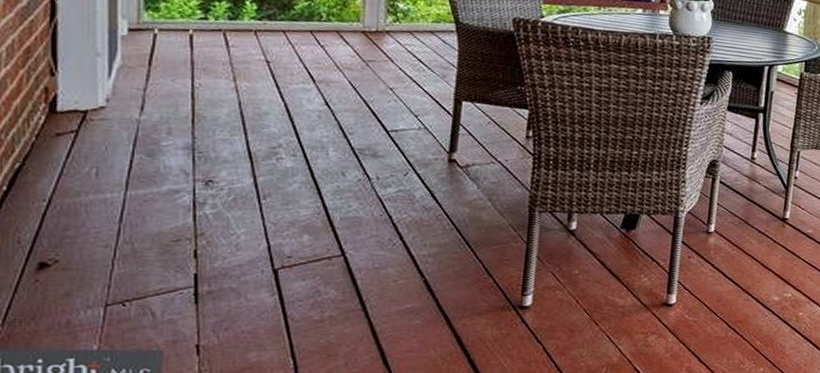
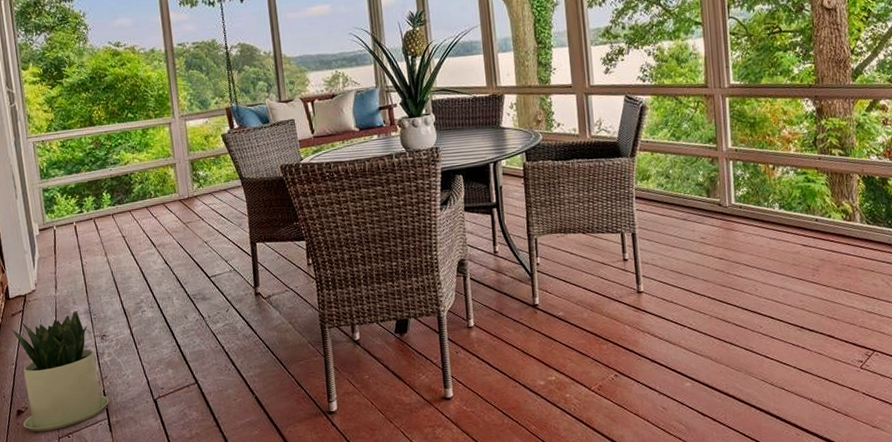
planter: none [45,142,202,294] -> present [12,310,109,432]

